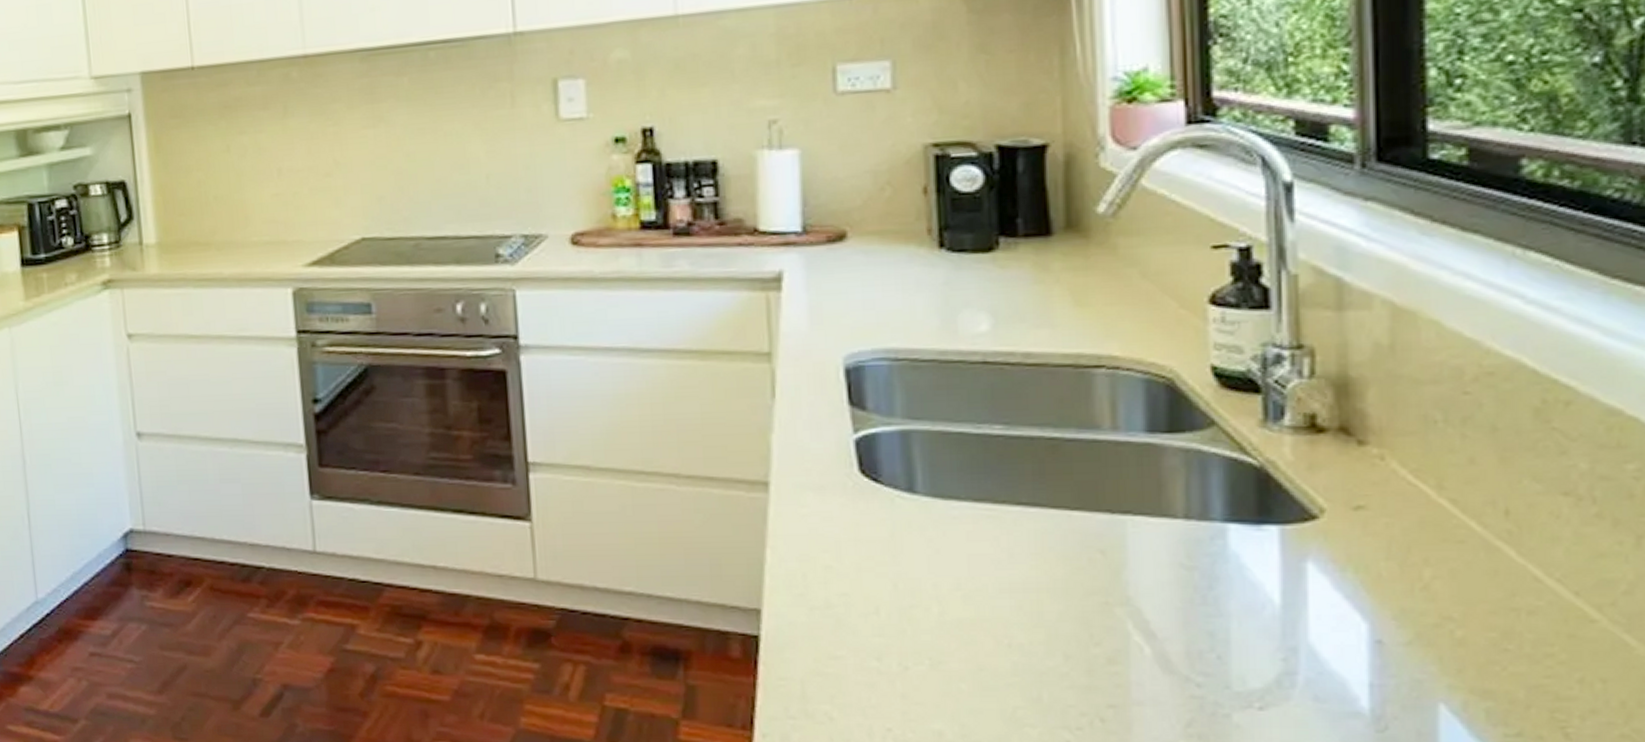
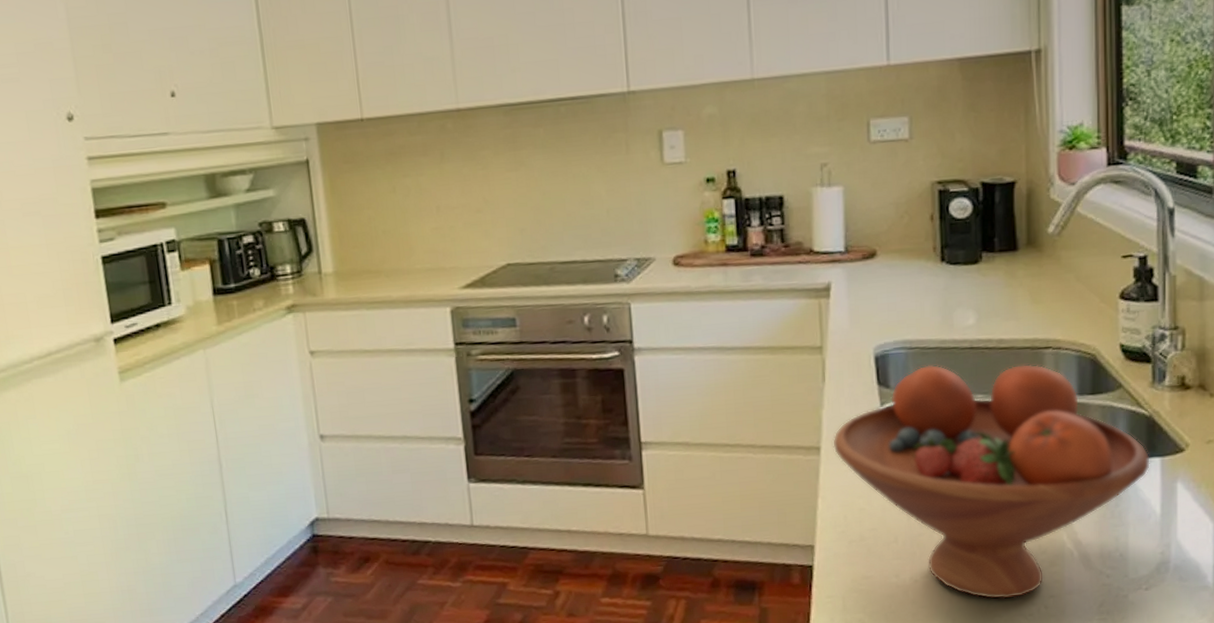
fruit bowl: none [786,382,1263,703] -> present [833,363,1150,599]

